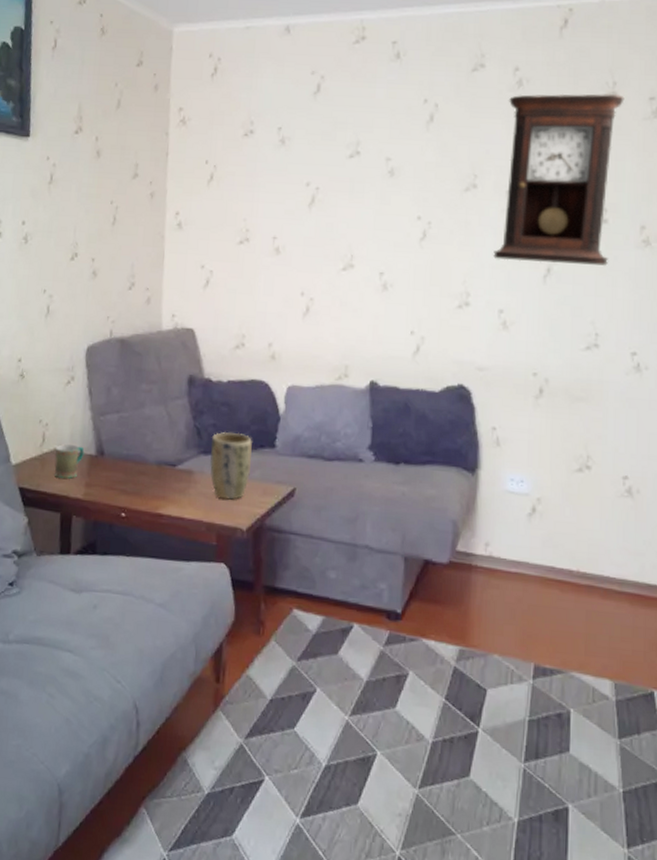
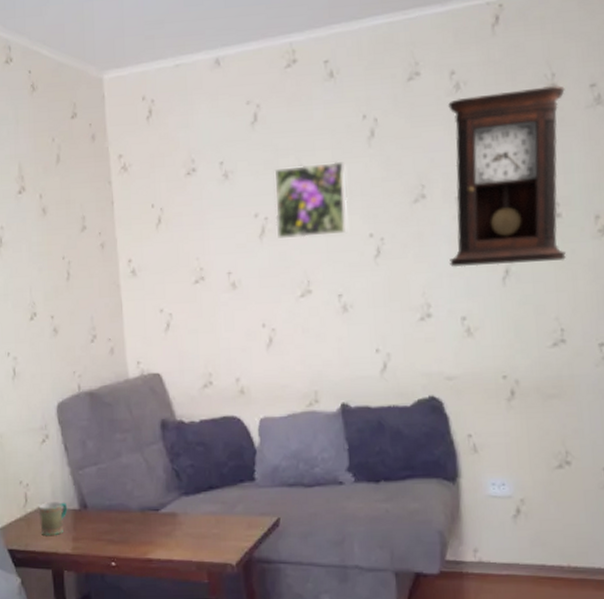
plant pot: present [209,431,252,500] -> none [190,470,233,537]
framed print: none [326,141,402,214] -> present [274,161,348,238]

